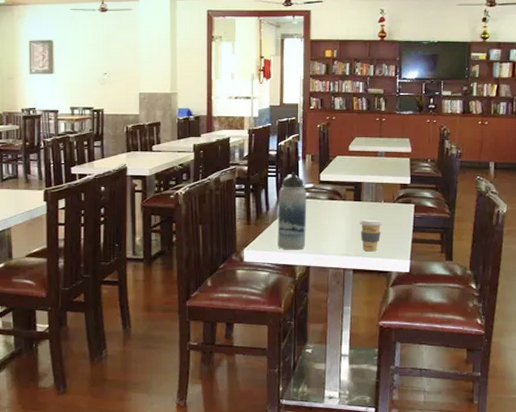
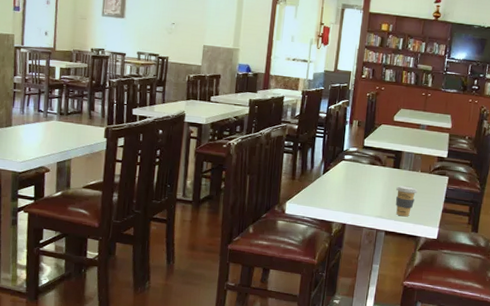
water bottle: present [277,172,307,250] -> none [318,135,351,208]

